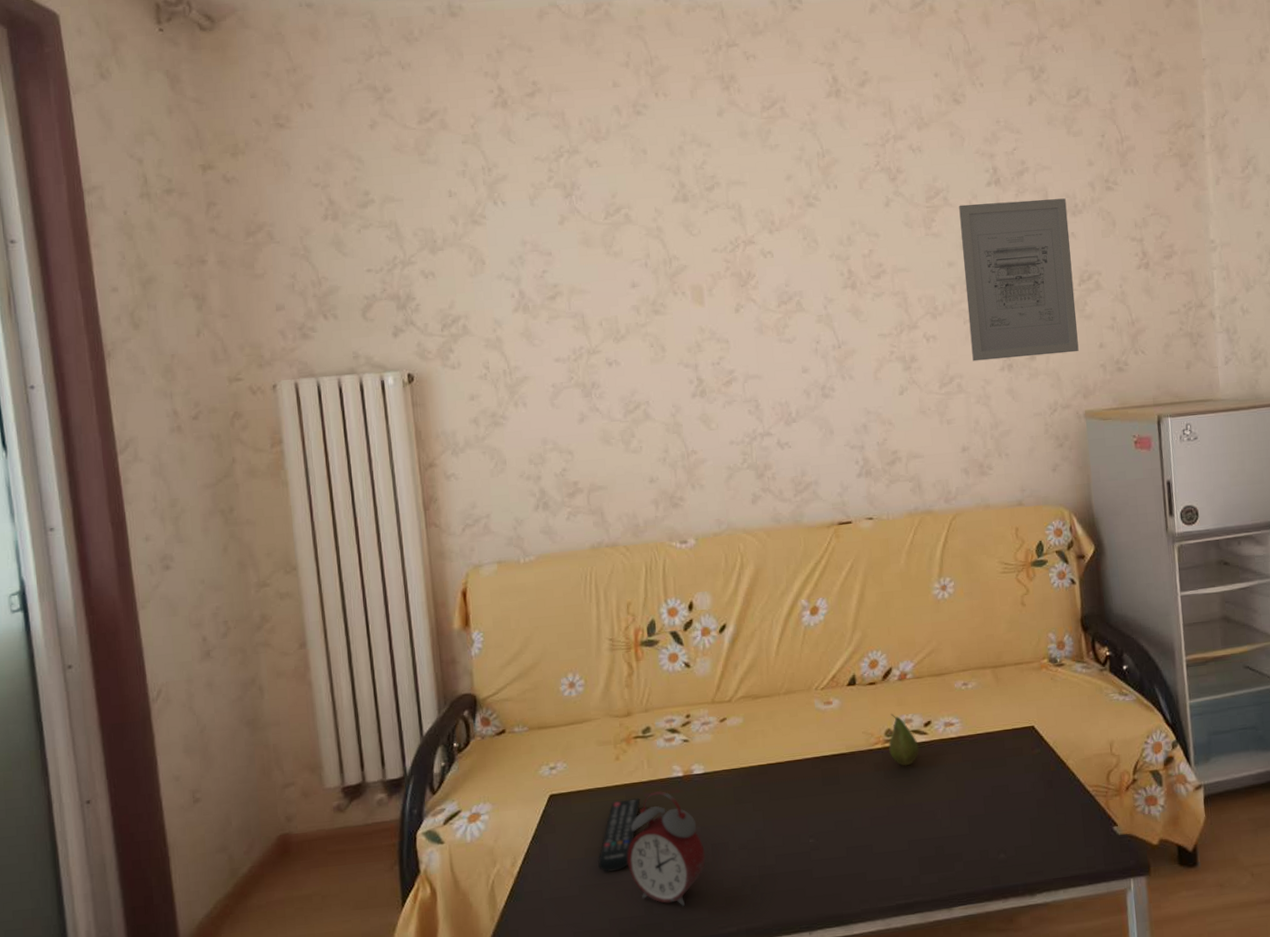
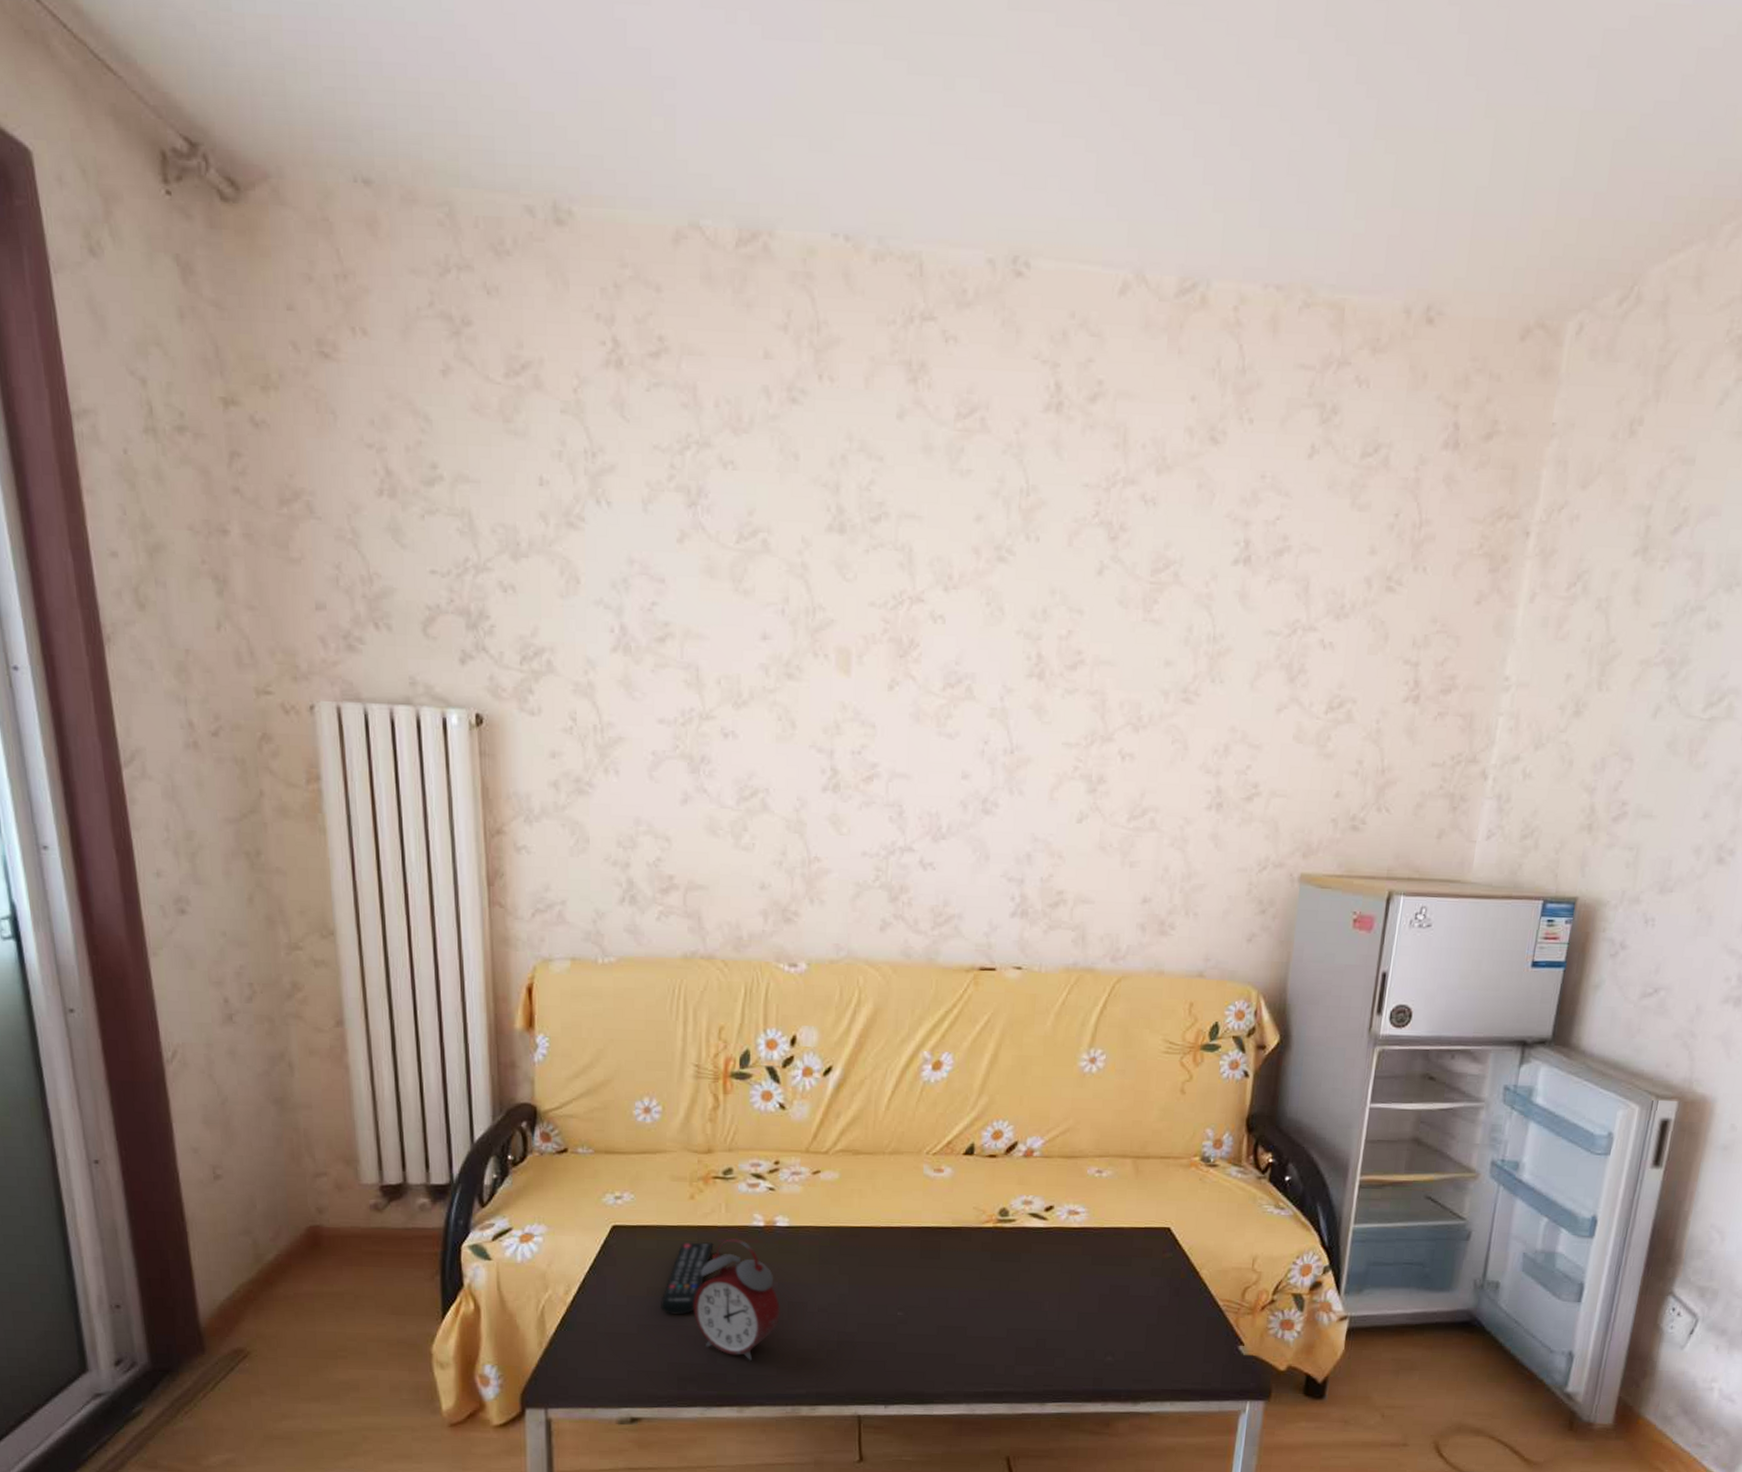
fruit: present [888,714,919,766] -> none [1000,1192,1035,1251]
wall art: present [959,198,1079,361] -> none [1174,585,1331,799]

